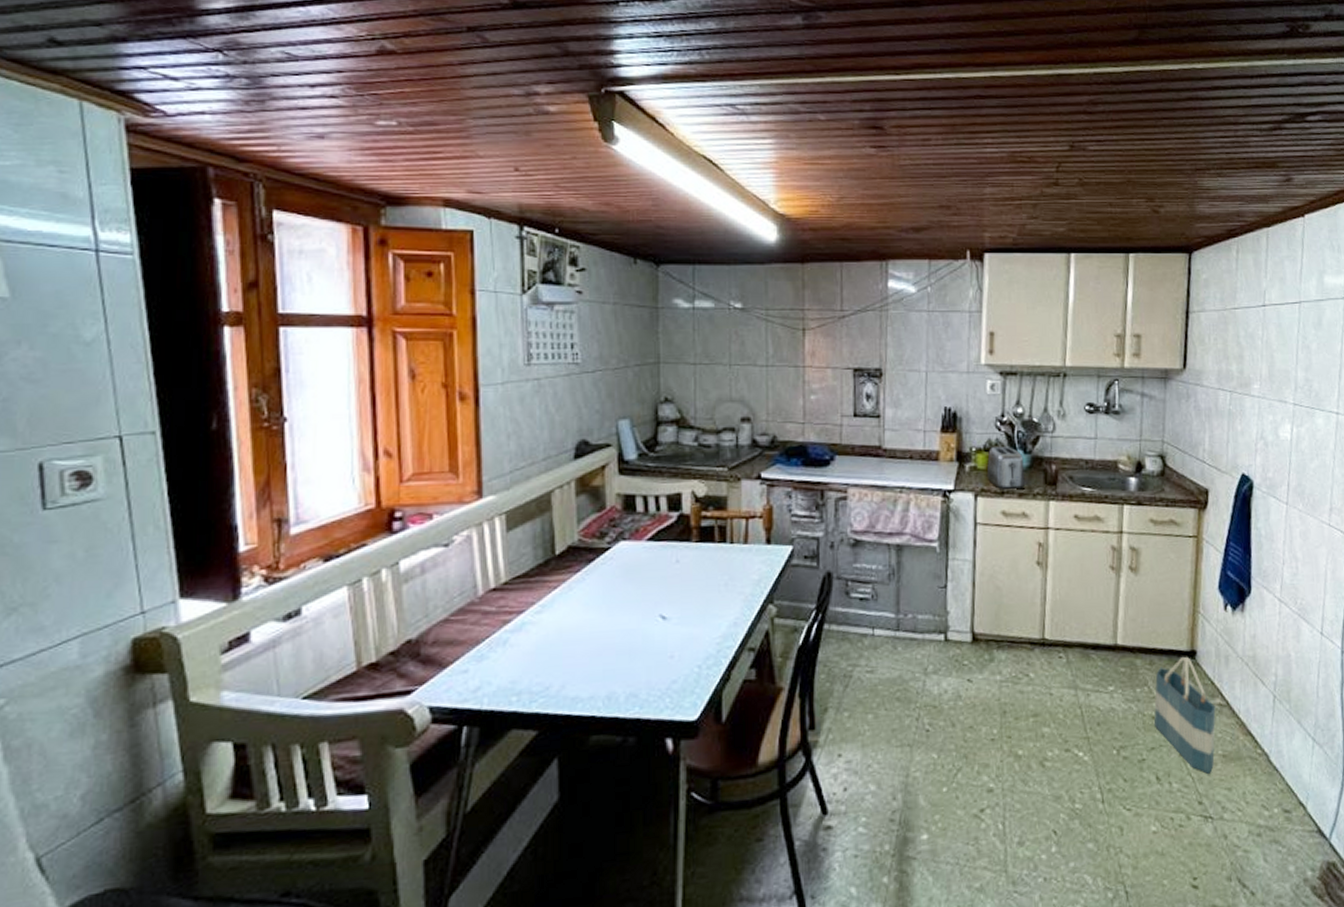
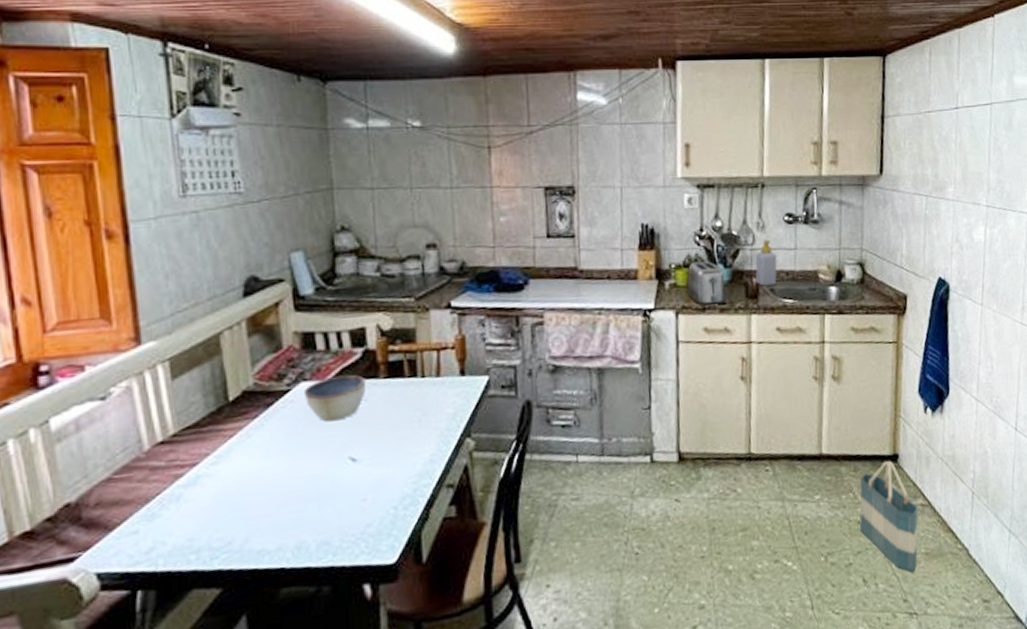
bowl: none [622,536,680,580] -> present [303,374,367,422]
soap bottle: none [1054,427,1077,473] -> present [755,239,777,286]

